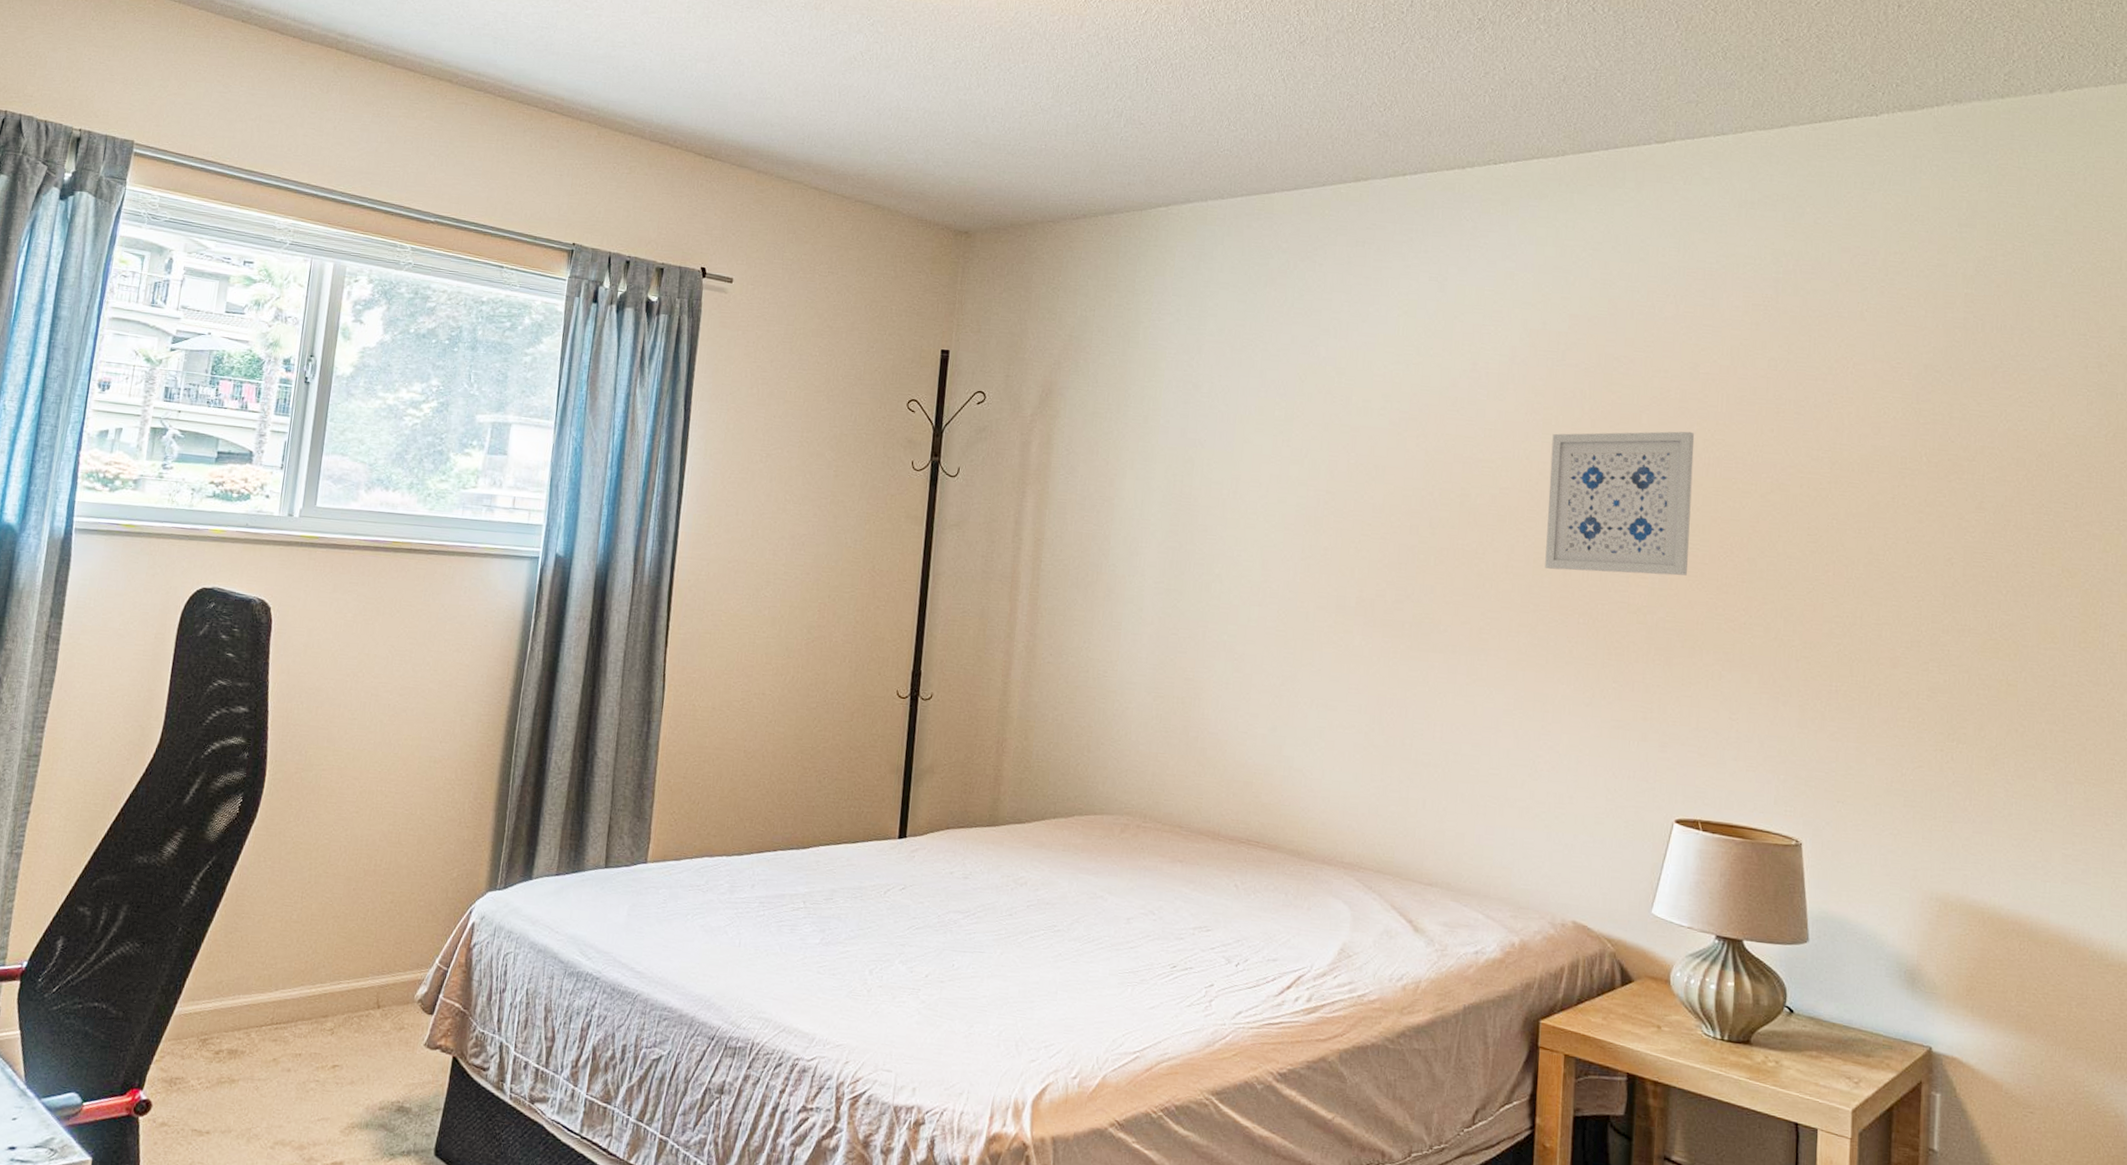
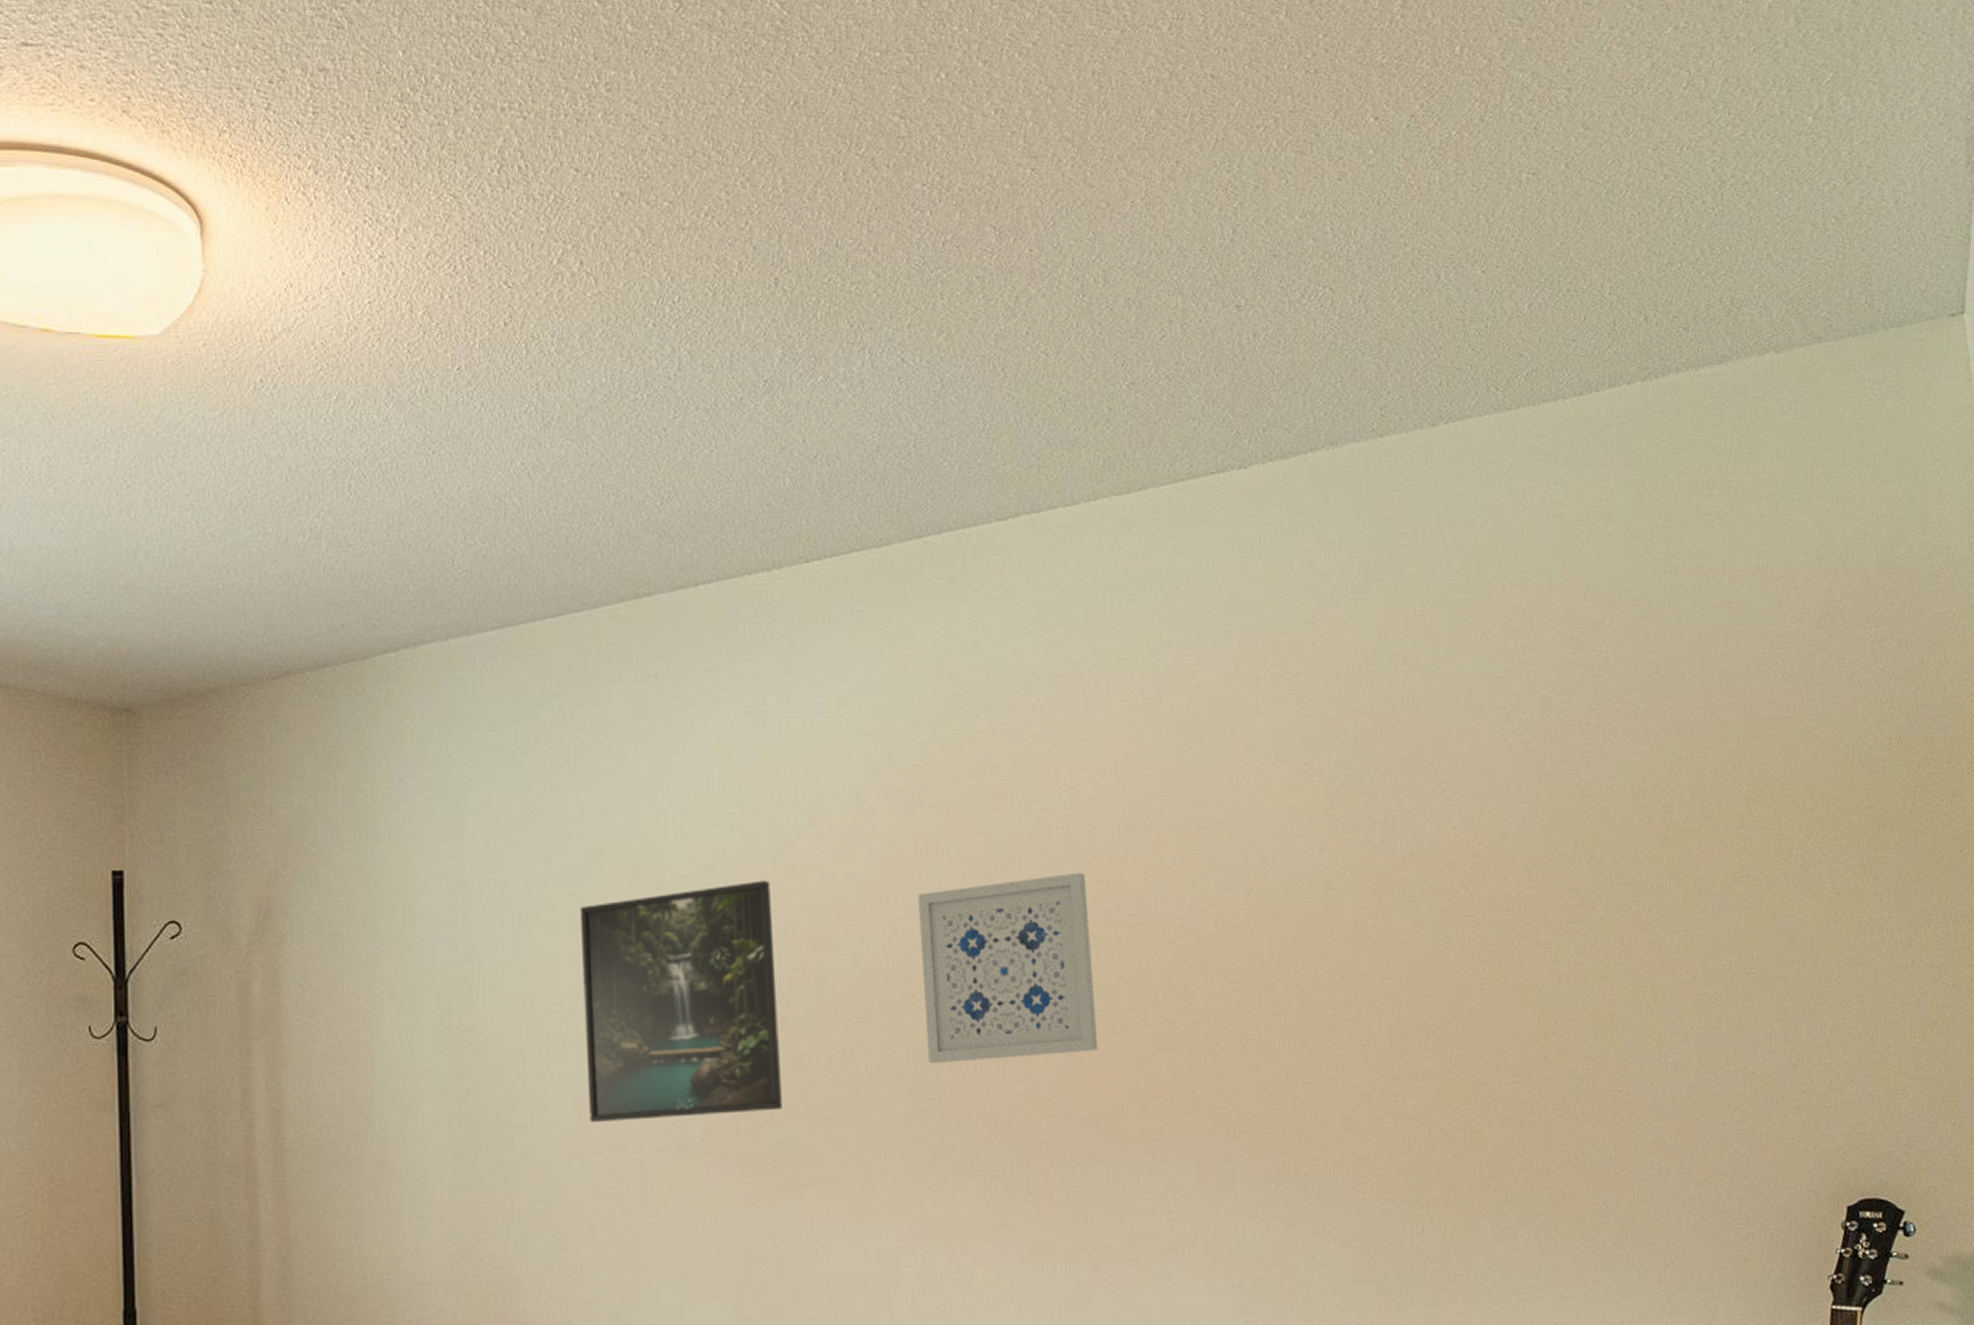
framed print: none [1270,409,1434,589] -> present [579,880,782,1122]

